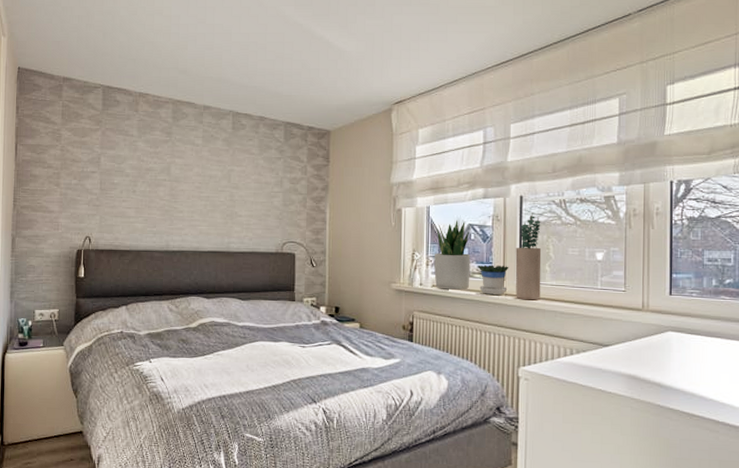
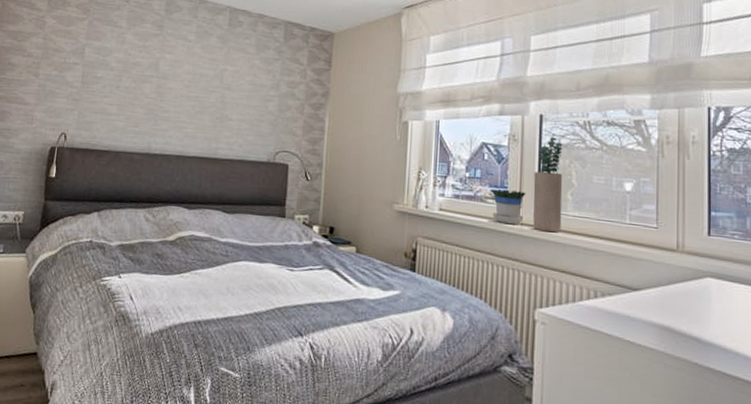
planter: present [434,220,471,290] -> none [442,137,483,216]

